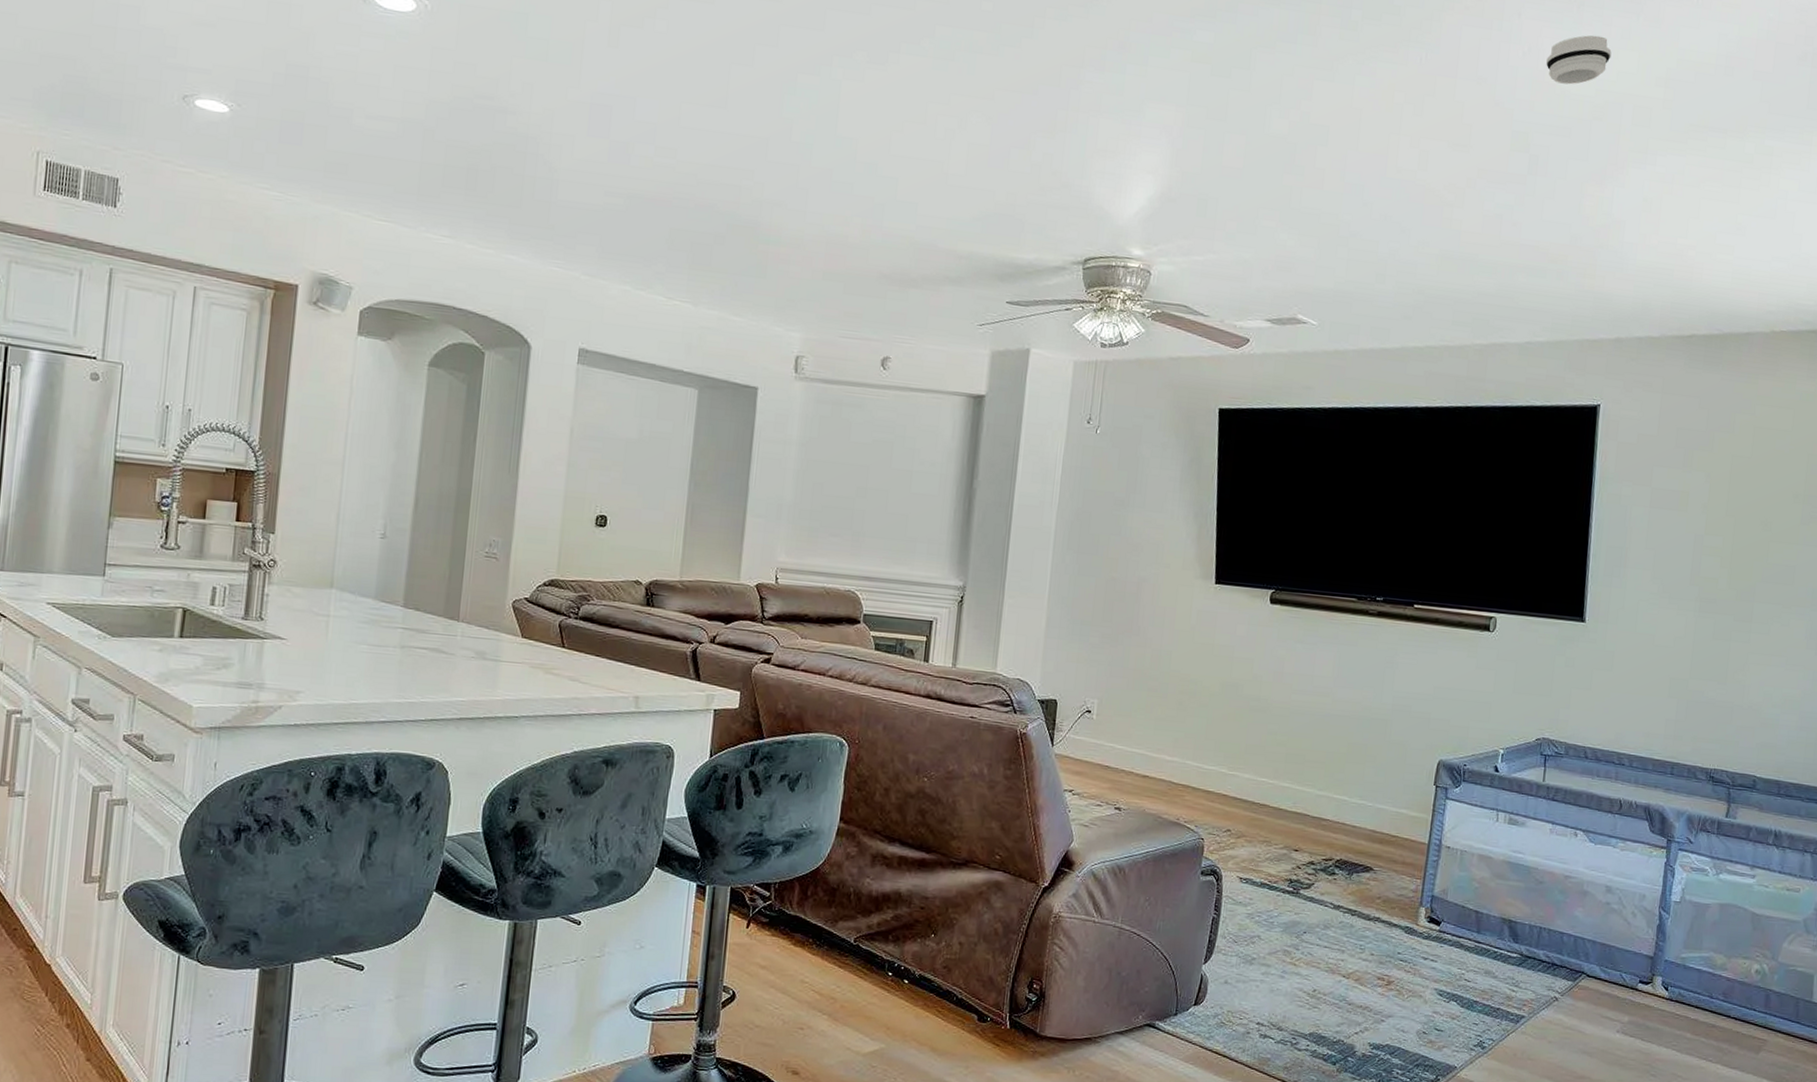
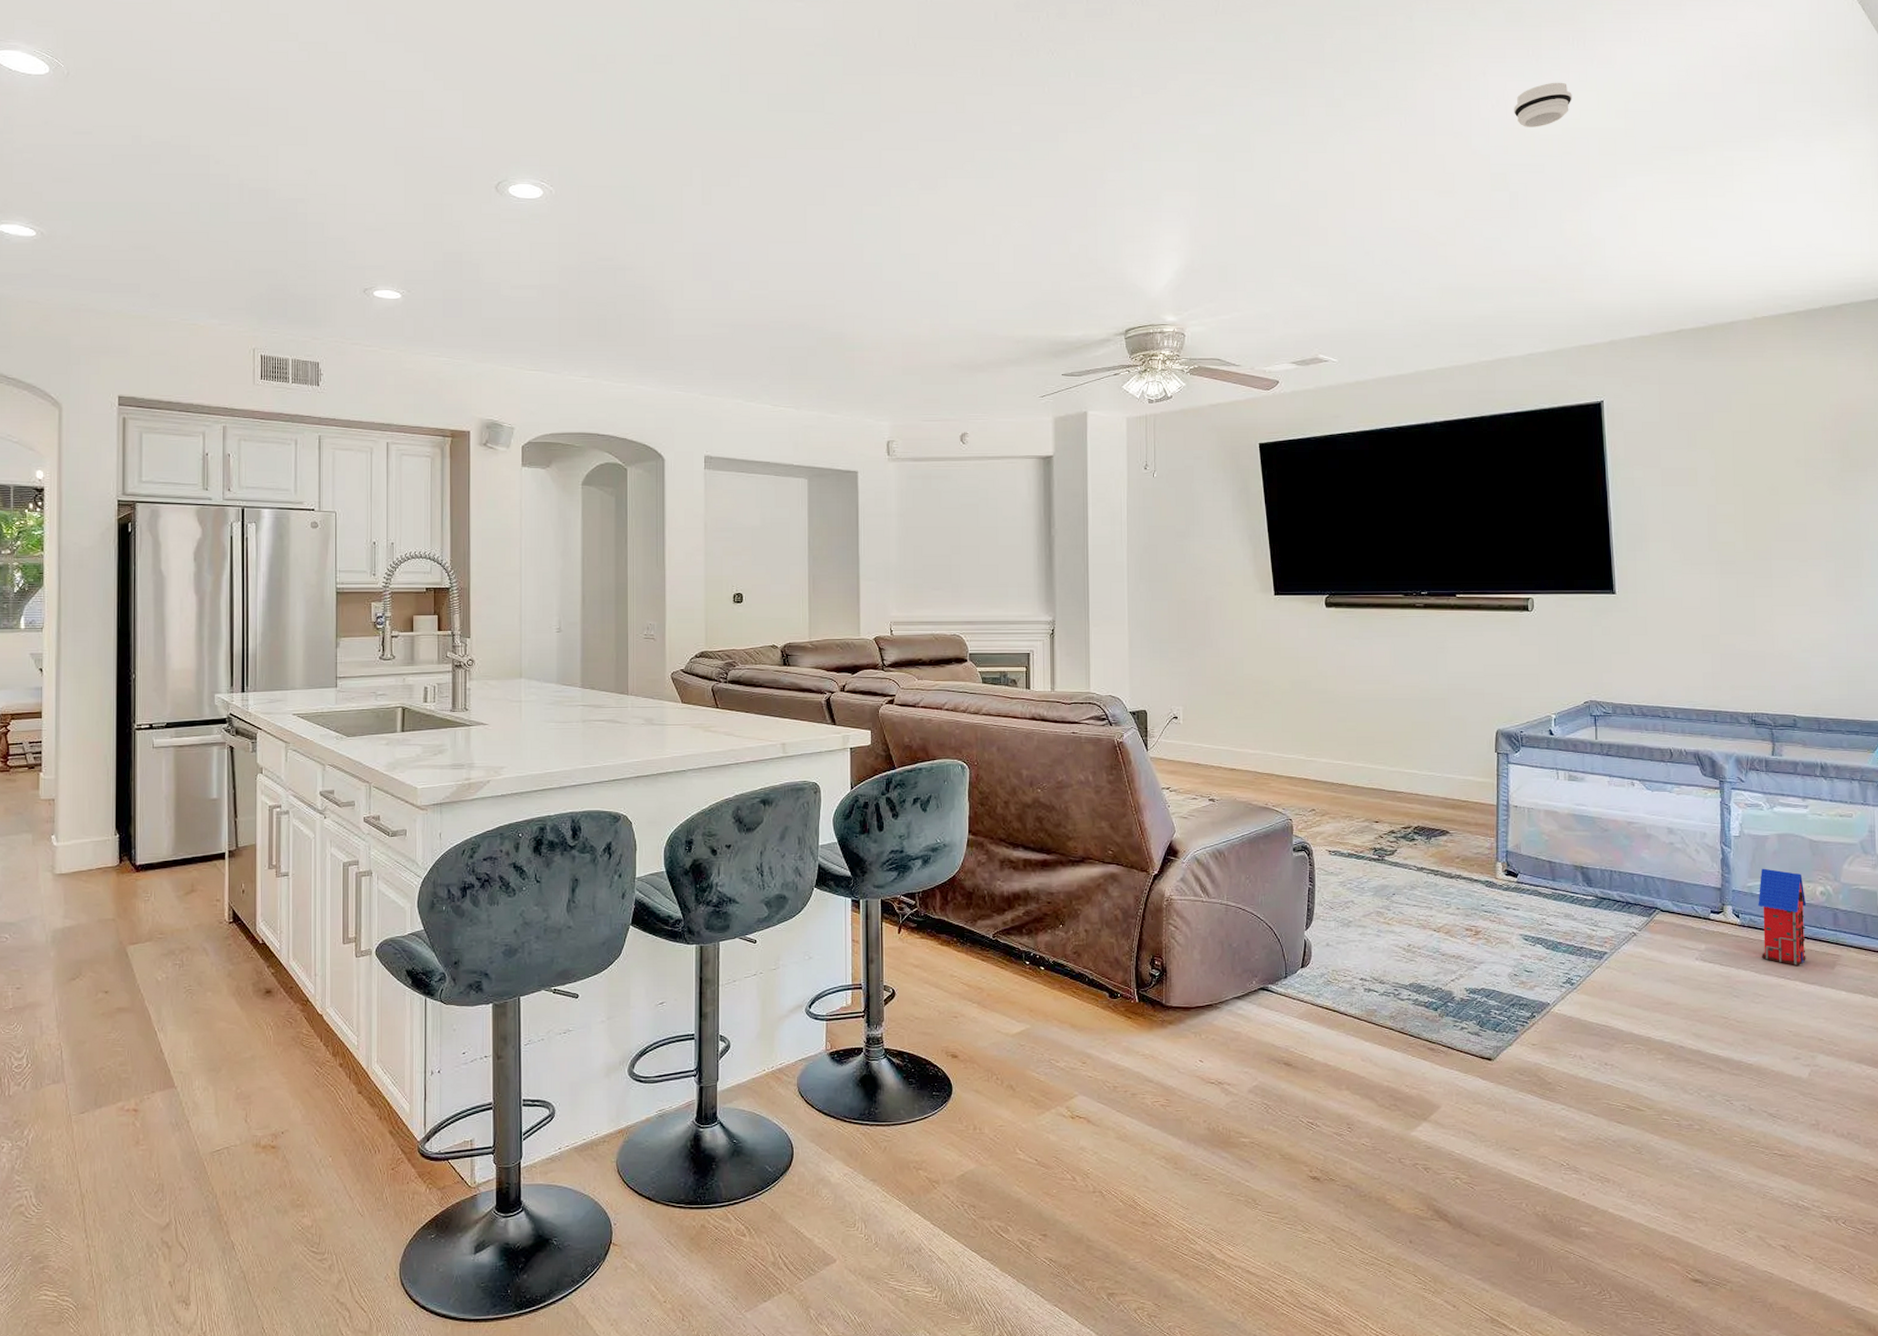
toy house: none [1686,939,1740,1047] -> present [1758,868,1807,965]

